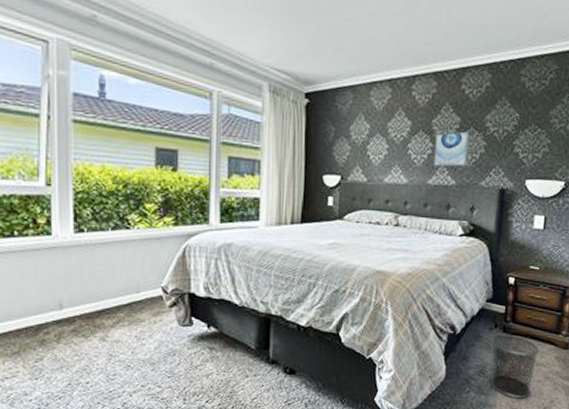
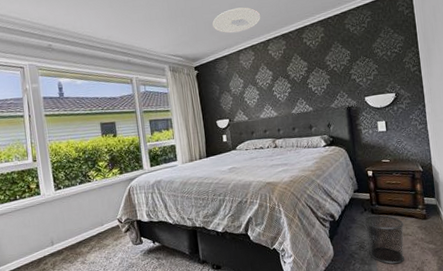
ceiling light: none [341,19,411,57] -> present [212,7,261,34]
wall art: present [434,131,469,168] -> none [291,71,318,101]

